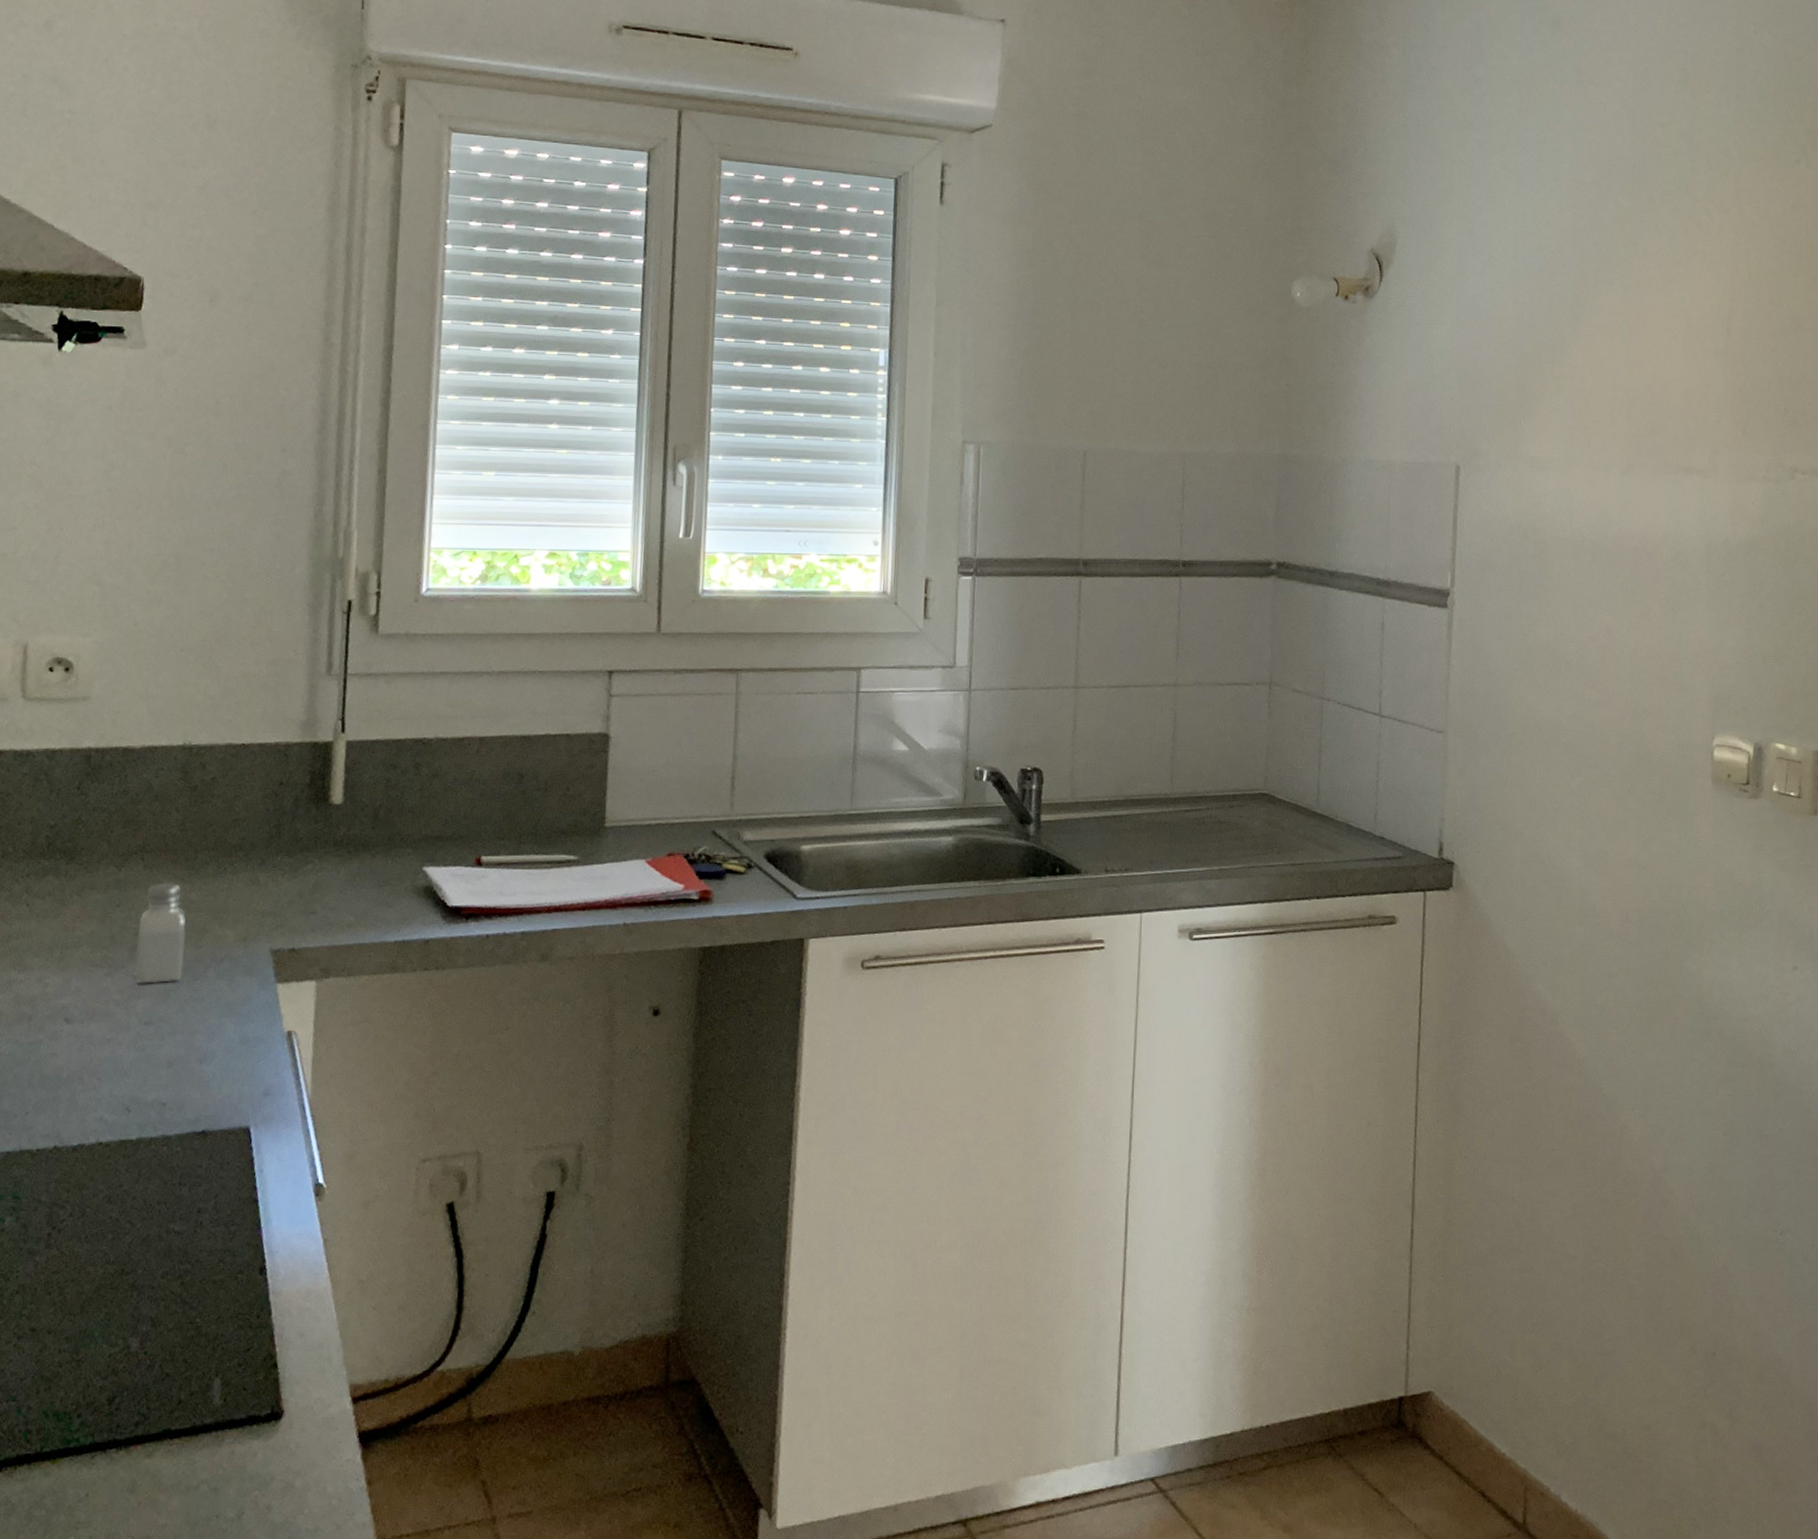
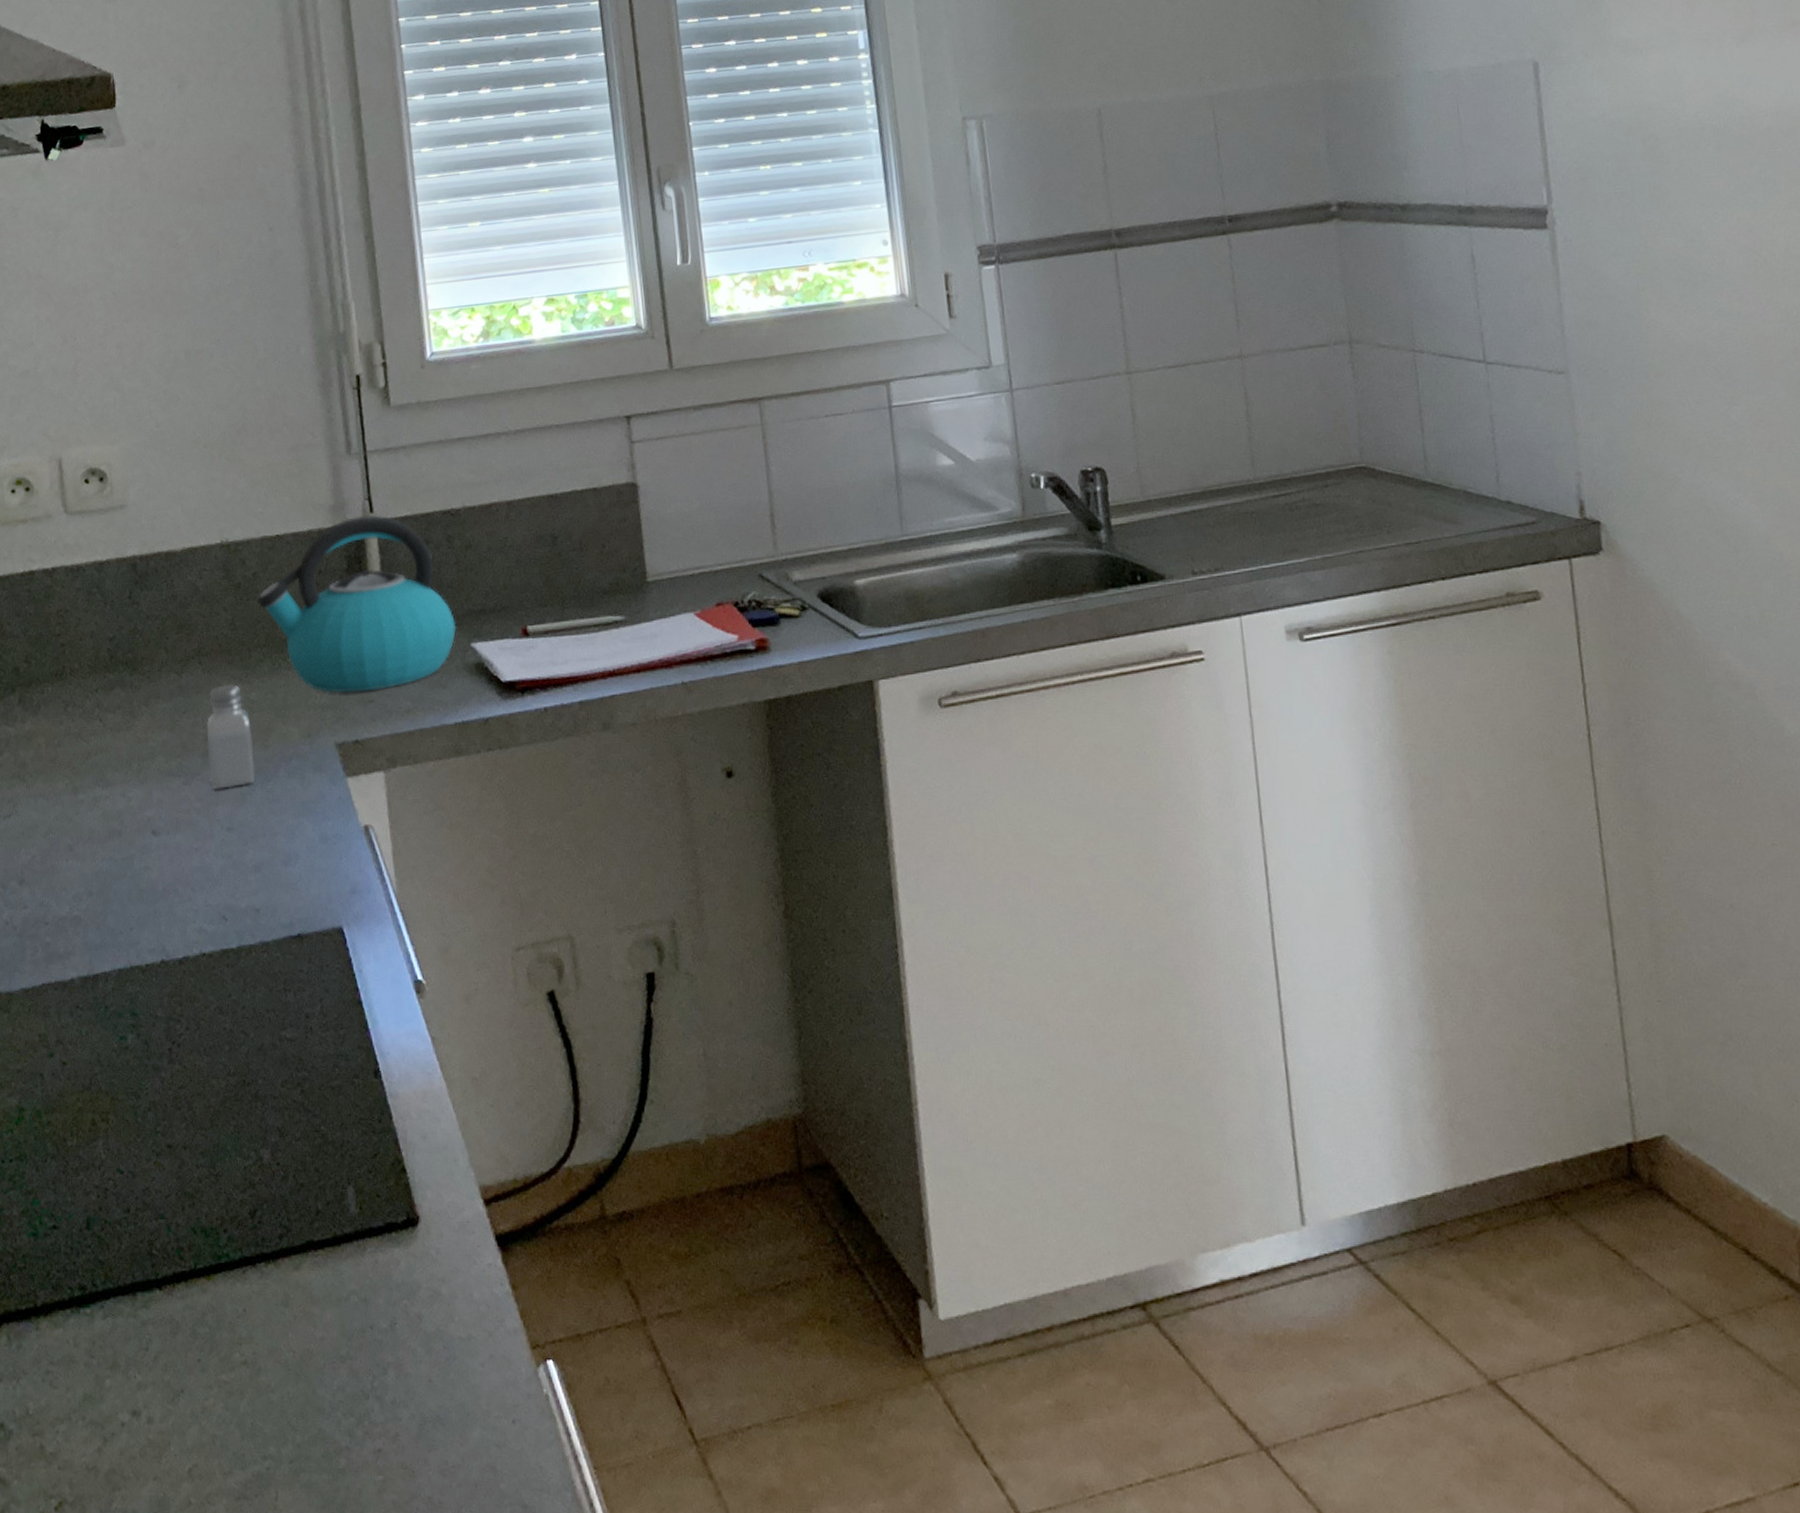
kettle: none [211,734,411,903] -> present [256,515,457,693]

